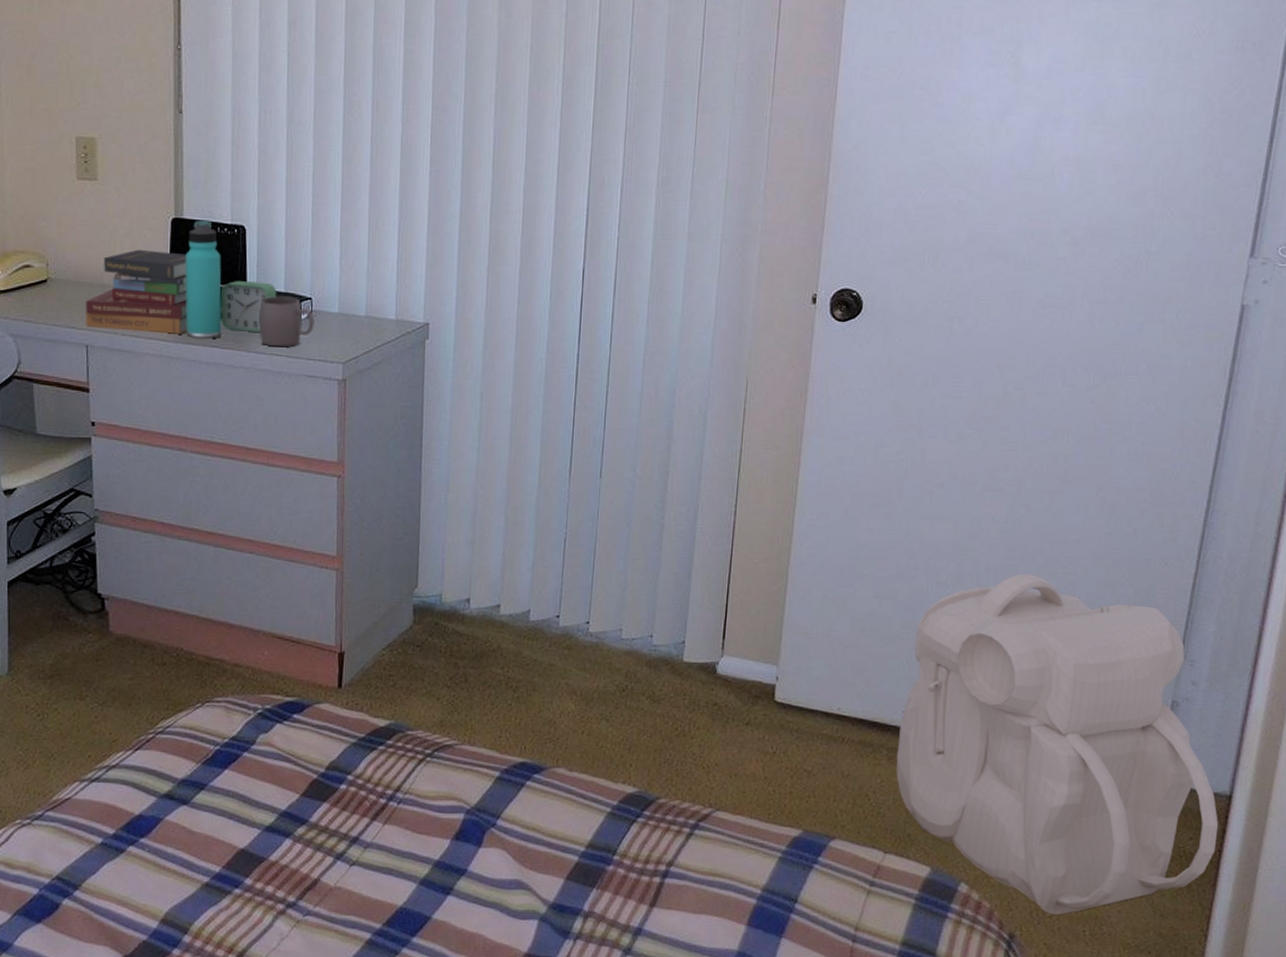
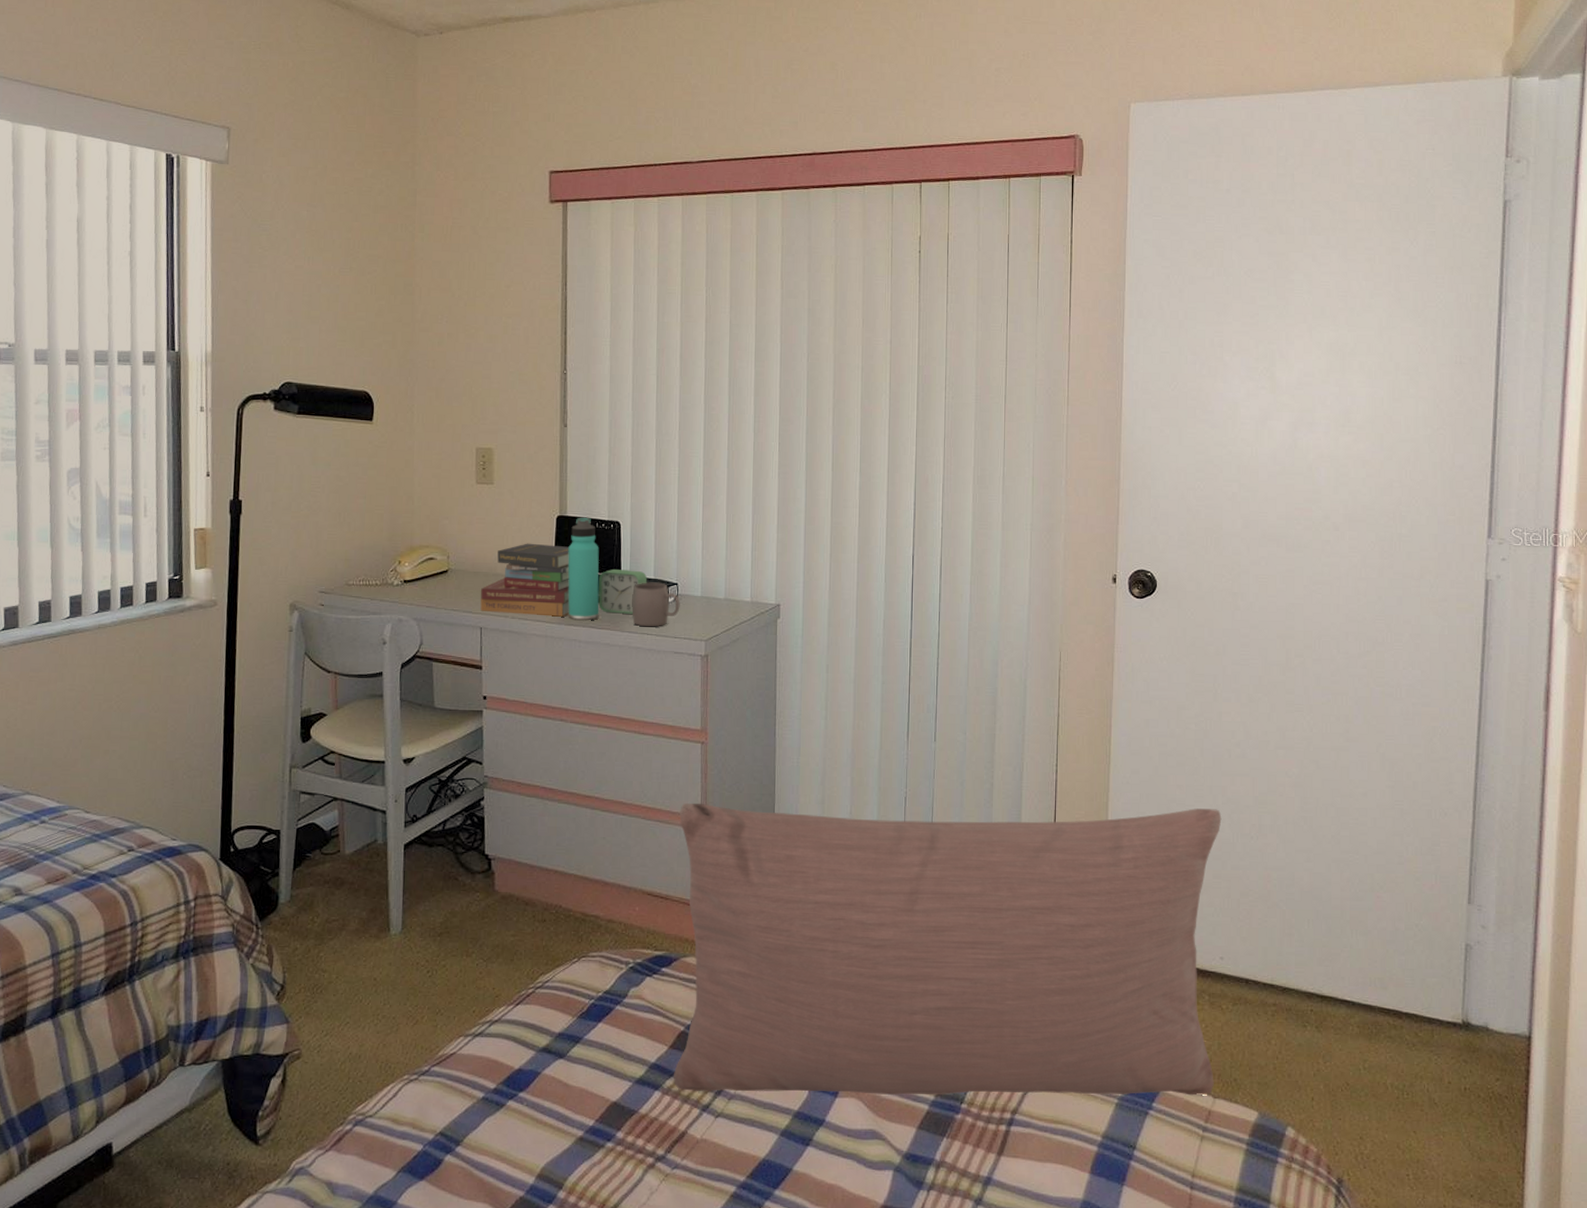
pillow: none [306,541,916,850] -> present [674,802,1222,1096]
backpack: present [896,574,1219,915] -> none [1218,825,1522,1158]

